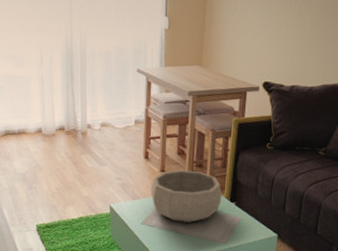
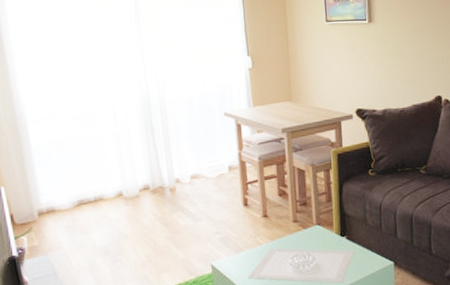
decorative bowl: present [150,169,222,223] -> none [254,210,332,269]

